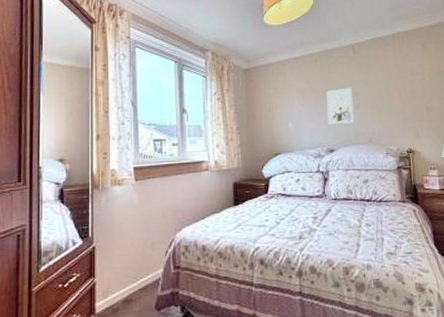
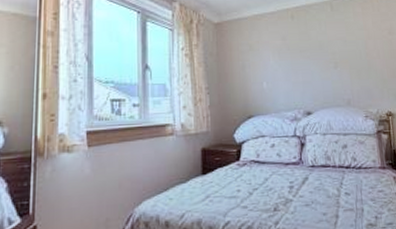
wall art: present [326,87,354,124] -> none [303,45,333,85]

